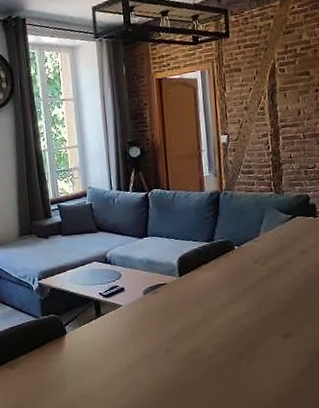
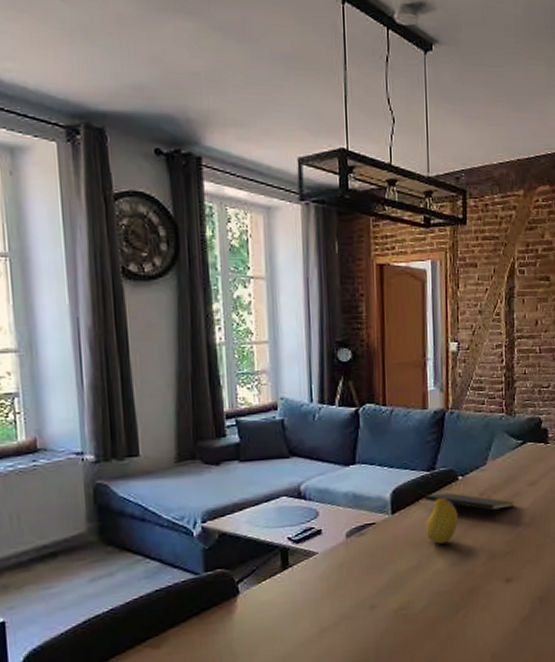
notepad: none [206,259,288,284] -> present [425,492,515,520]
fruit: none [207,264,237,303] -> present [424,498,458,545]

